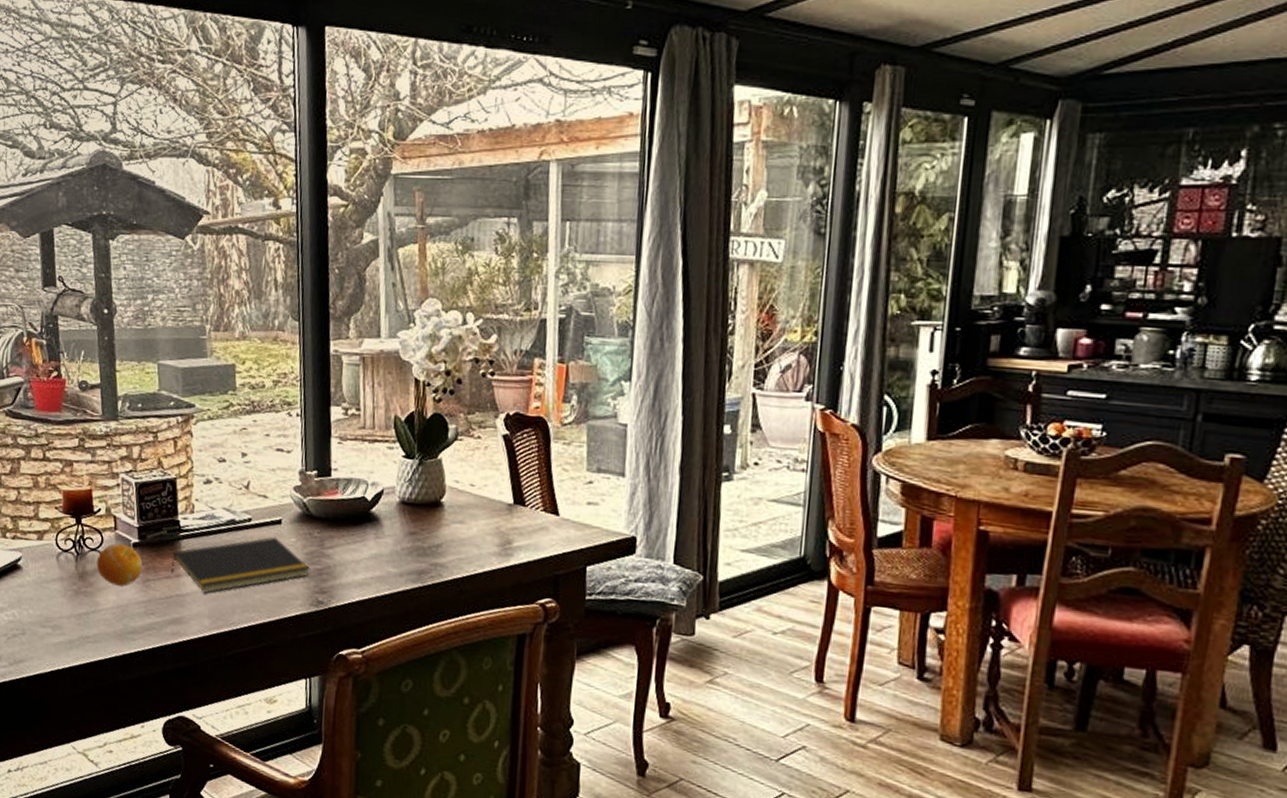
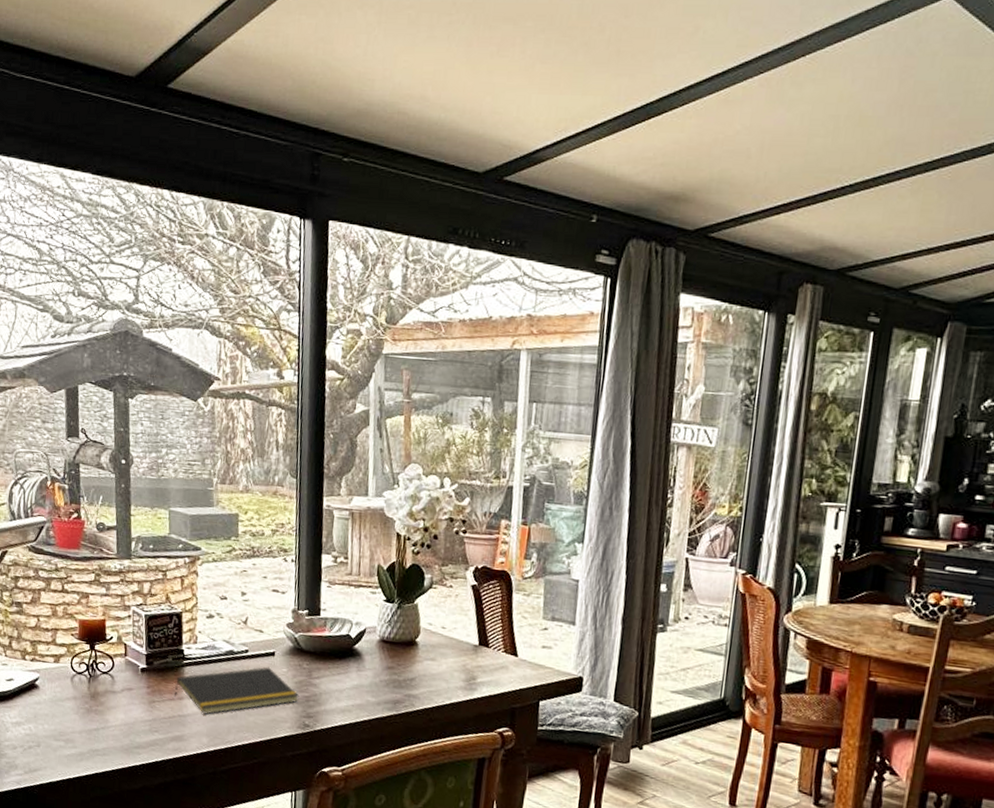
fruit: present [96,544,143,586] -> none [107,668,149,706]

